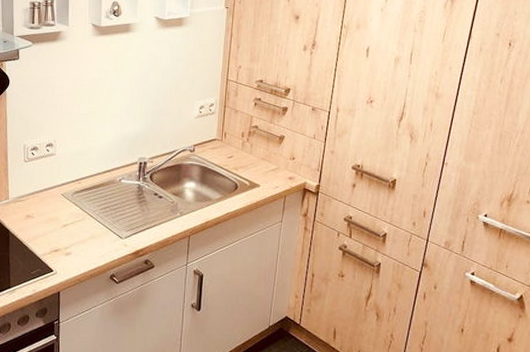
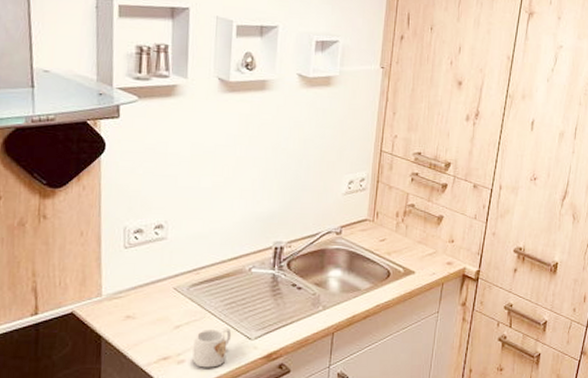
mug: none [77,228,107,260] -> present [192,328,232,368]

